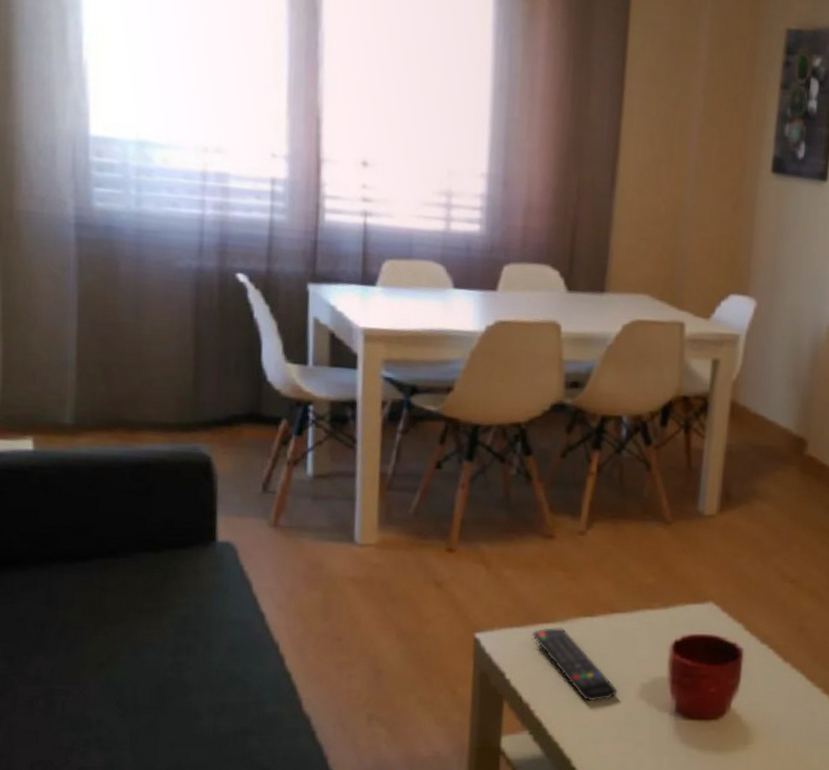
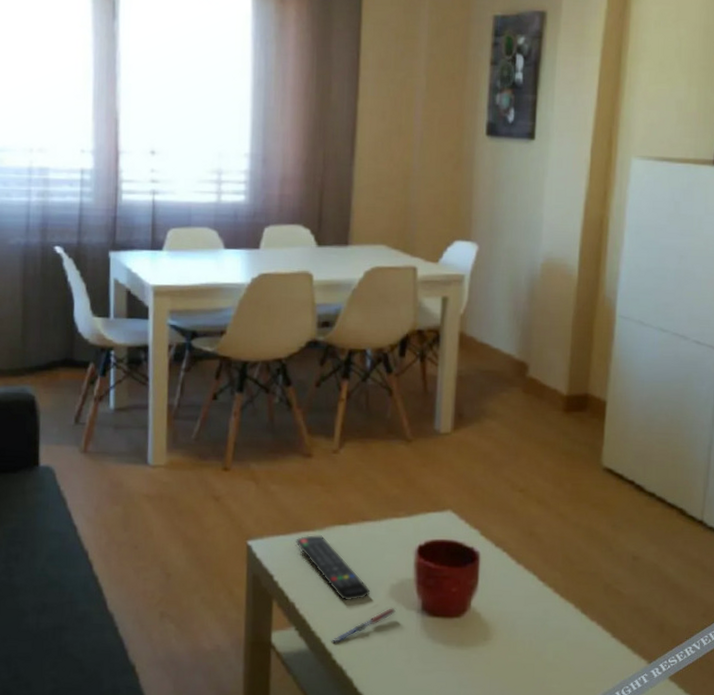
pen: none [571,708,646,750] -> present [331,607,396,645]

